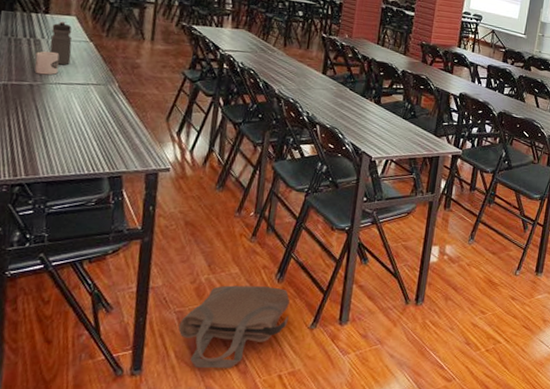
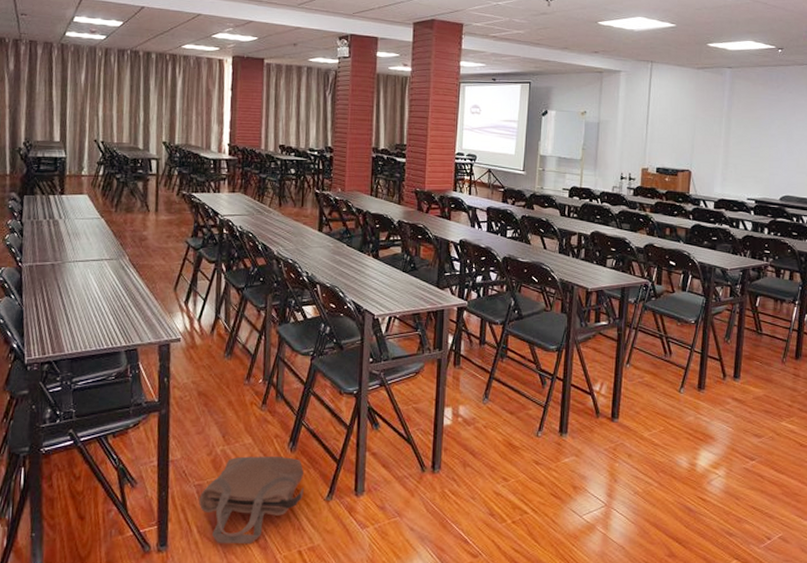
mug: present [34,51,60,75] -> none [55,230,76,254]
water bottle: present [50,21,72,65] -> none [66,201,86,243]

